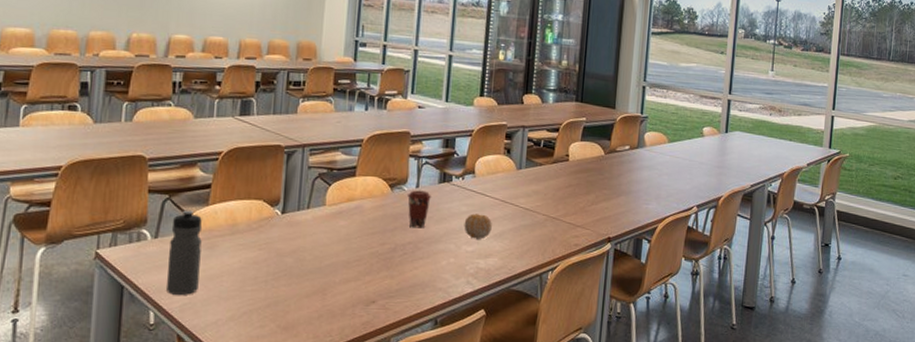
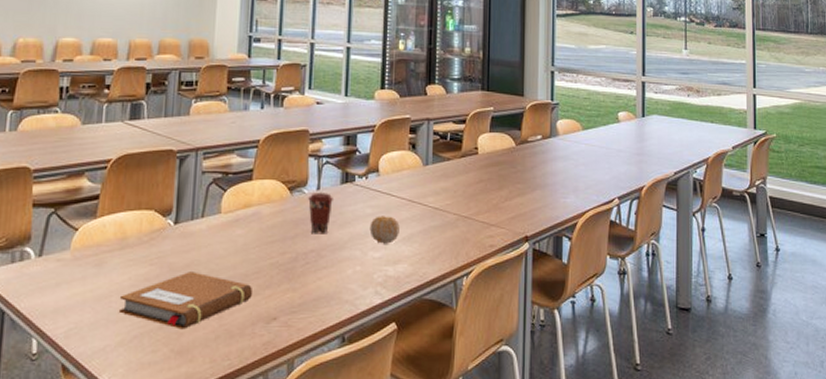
water bottle: present [167,210,203,295] -> none [51,224,90,319]
notebook: none [229,257,354,308] -> present [118,272,253,330]

